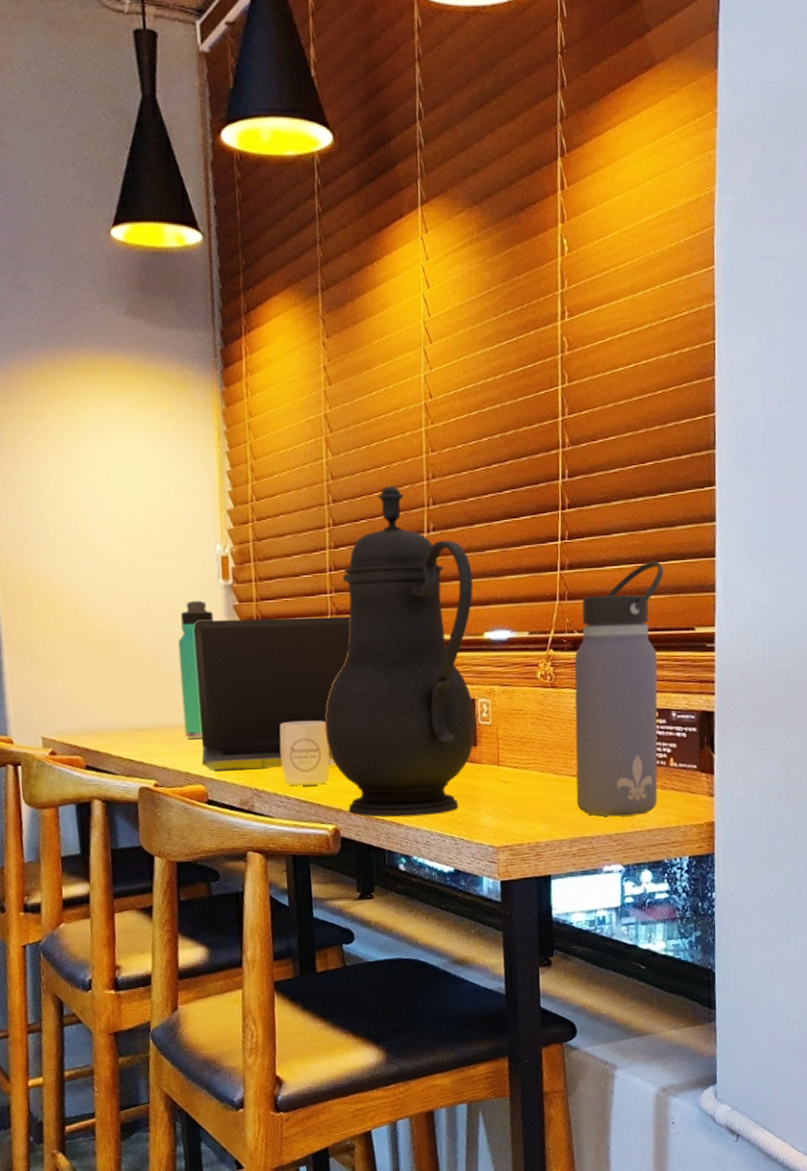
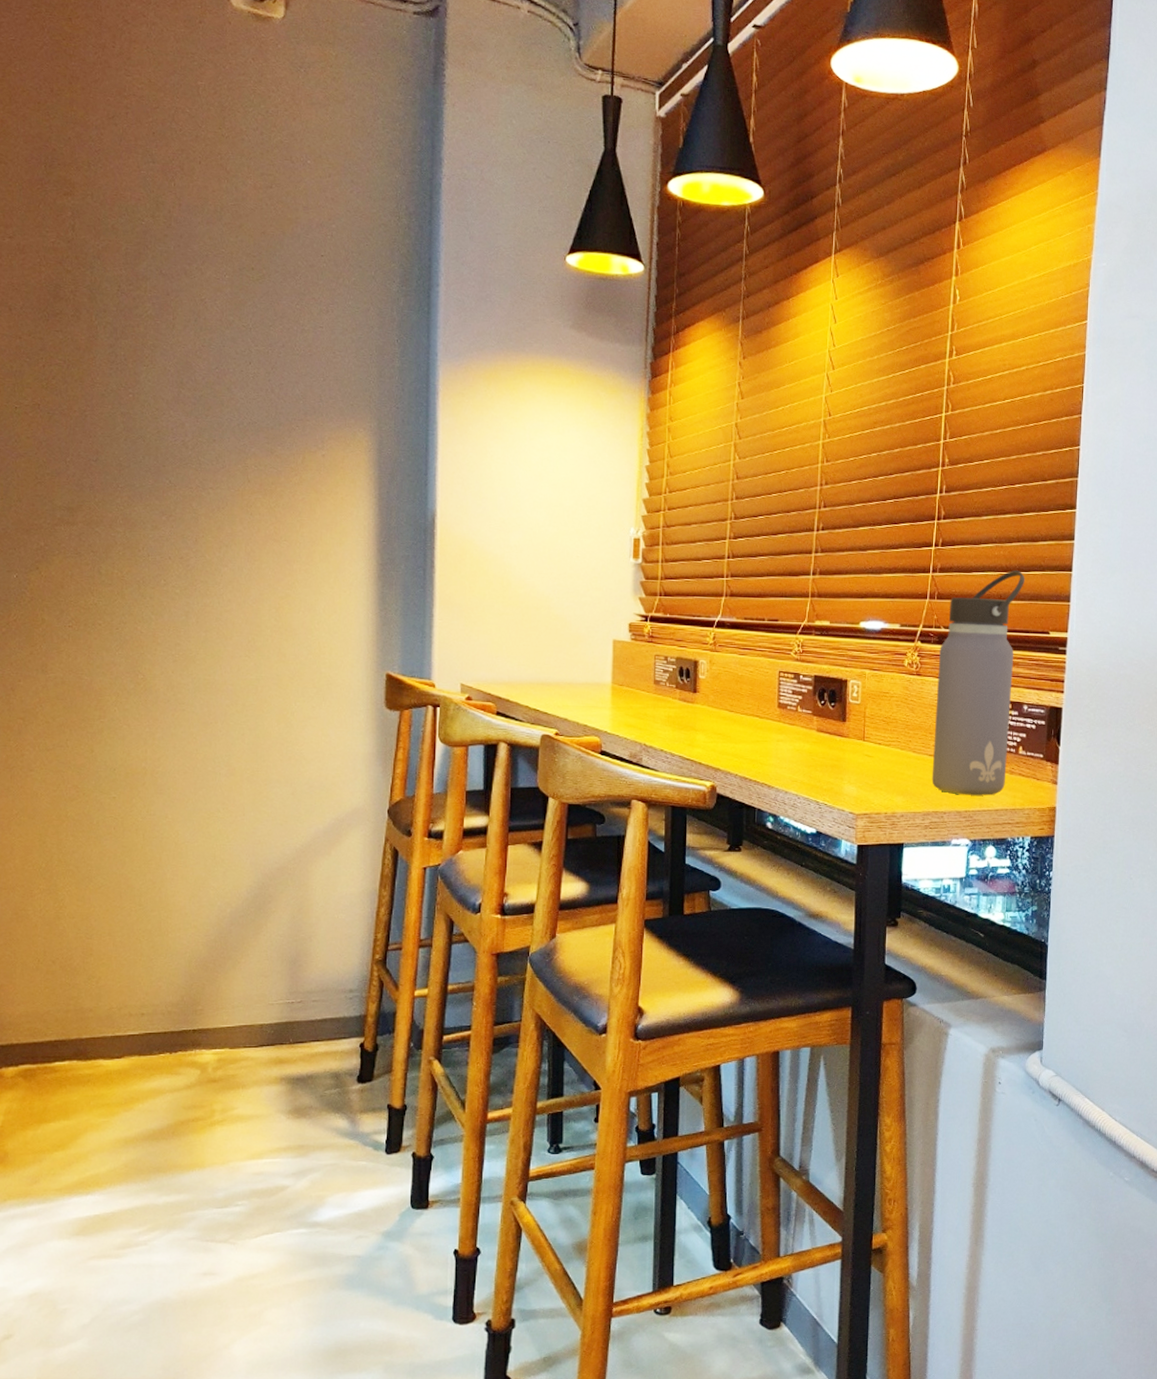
thermos bottle: present [177,600,214,740] -> none [587,574,622,696]
laptop computer: present [193,616,351,771] -> none [599,593,742,728]
mug: present [279,720,337,786] -> none [669,686,719,745]
coffeepot: present [324,486,475,818] -> none [711,489,854,781]

